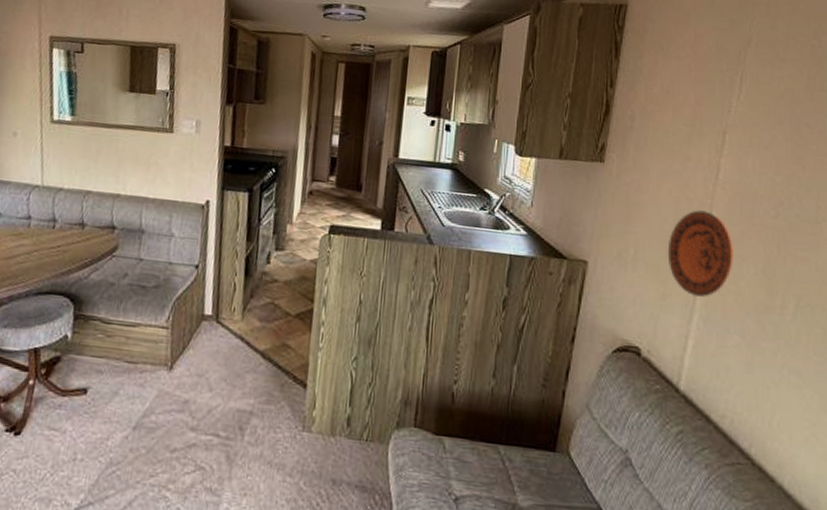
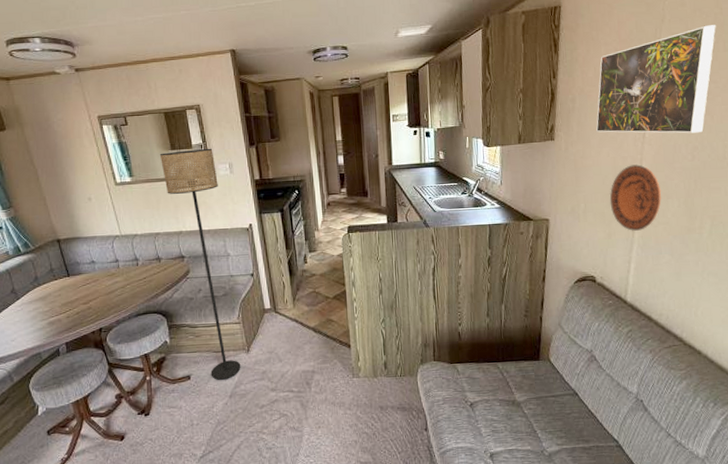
floor lamp: none [112,93,181,403] -> present [159,148,241,380]
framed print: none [658,57,813,186] -> present [596,25,716,134]

